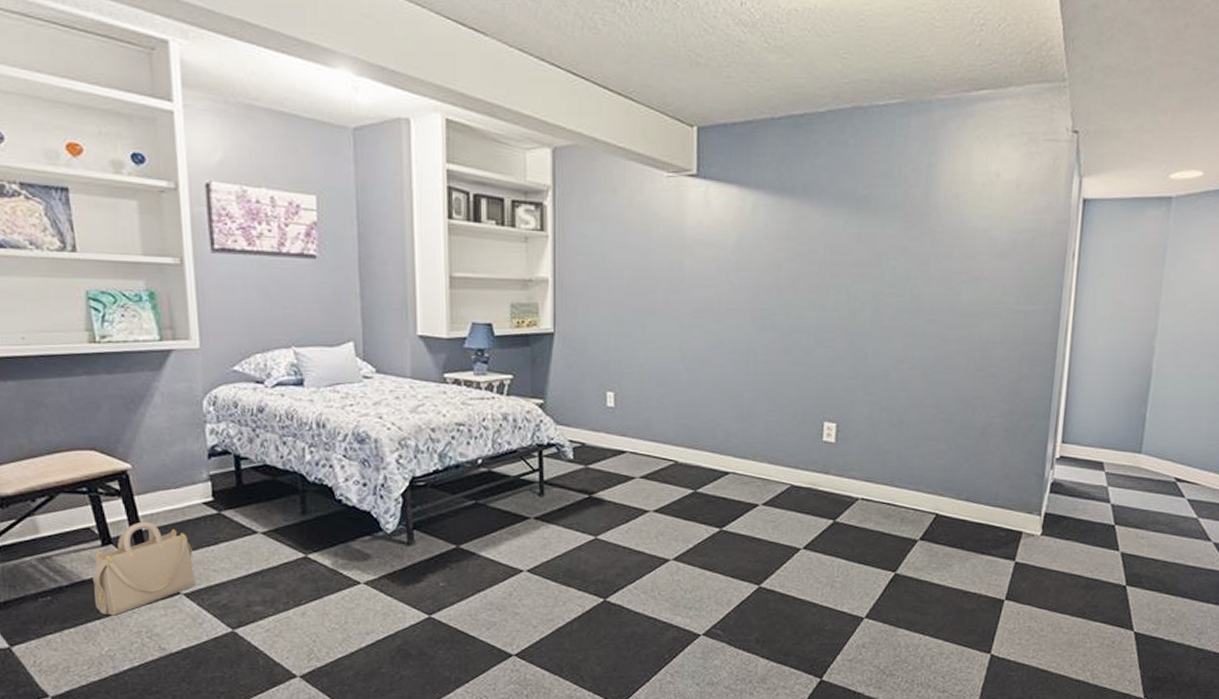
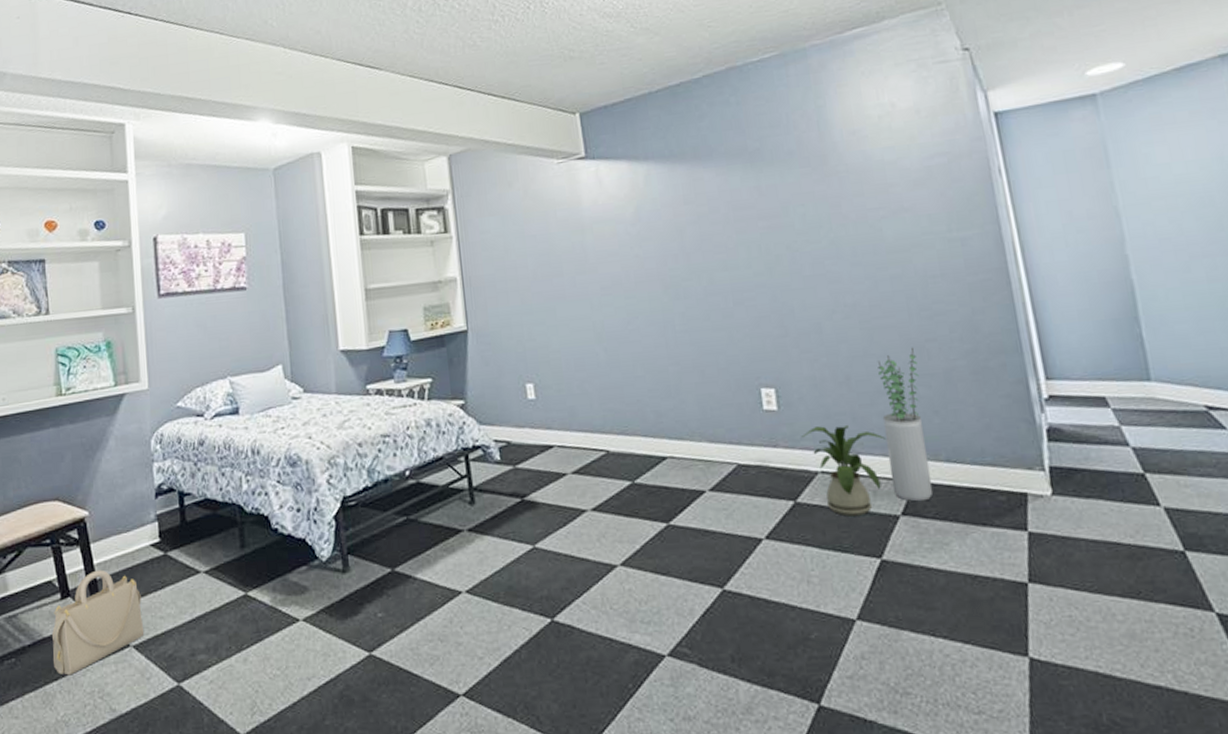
house plant: none [851,460,922,537] -> present [801,425,887,517]
vase: none [917,402,963,531] -> present [877,347,934,502]

